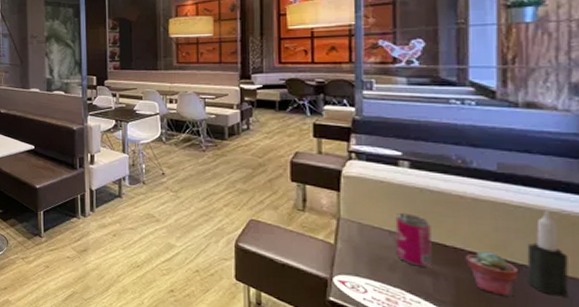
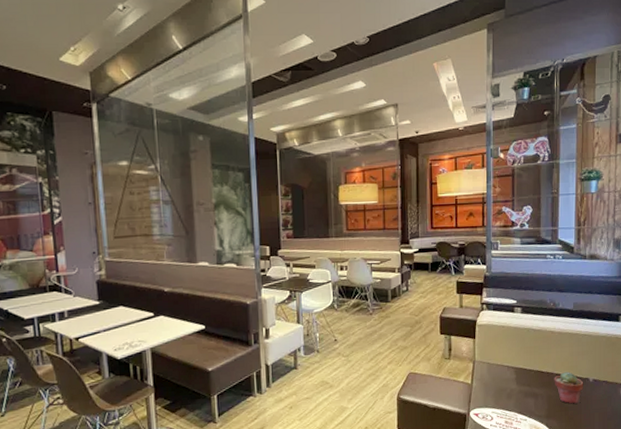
beverage can: present [395,212,432,267] -> none [512,350,534,392]
candle: present [527,211,569,297] -> none [588,336,610,398]

